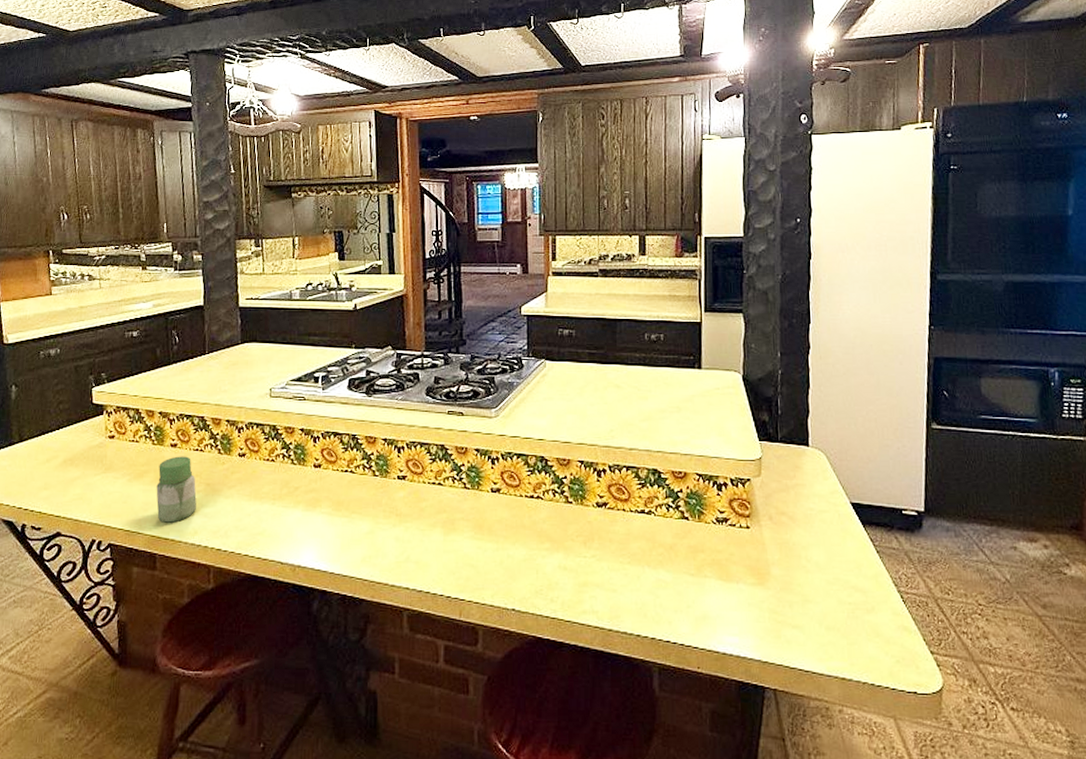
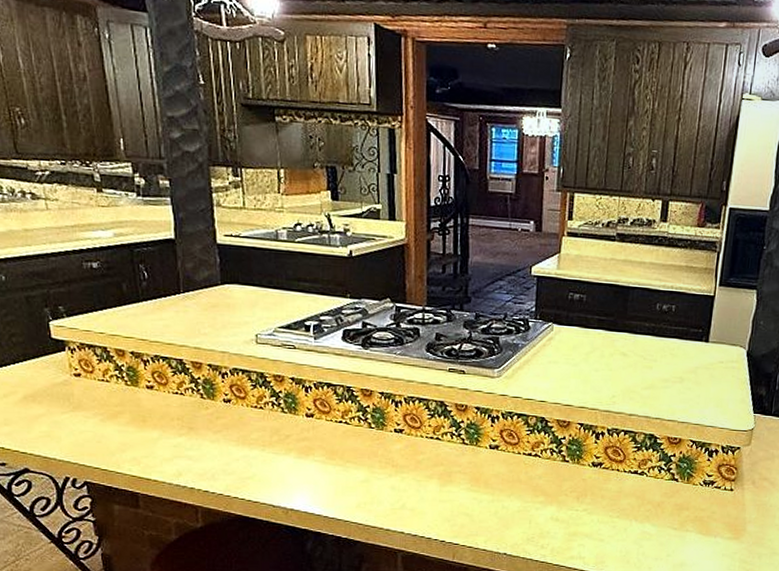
jar: present [156,456,197,523] -> none [133,398,179,464]

